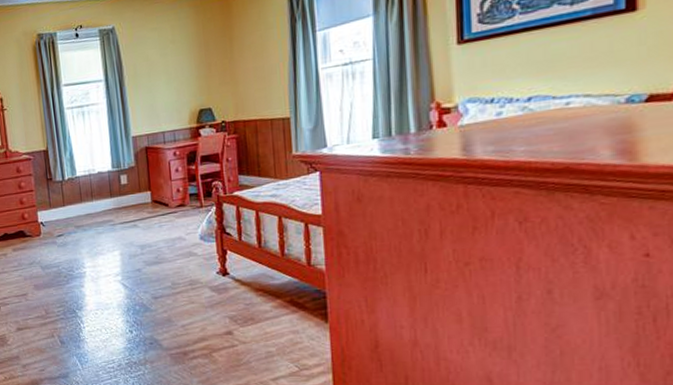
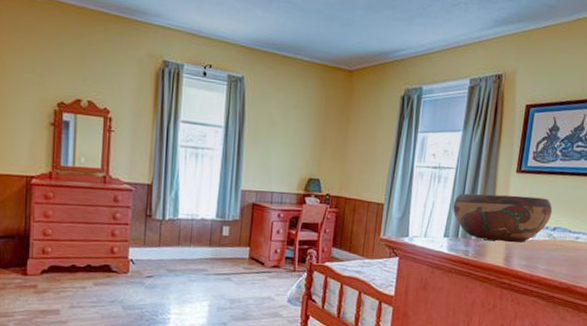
decorative bowl: none [378,64,522,132] -> present [453,193,553,243]

